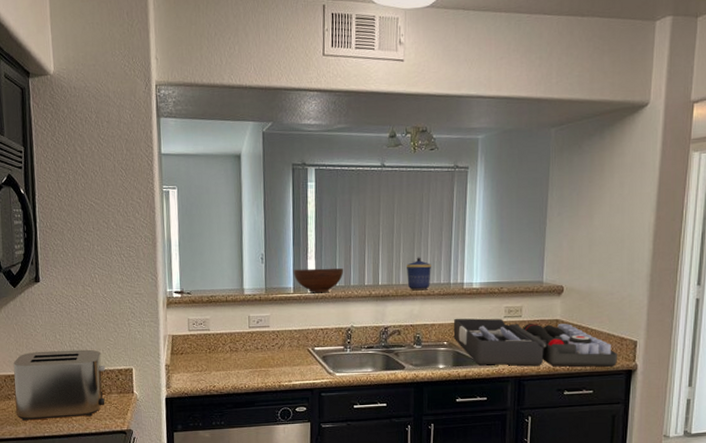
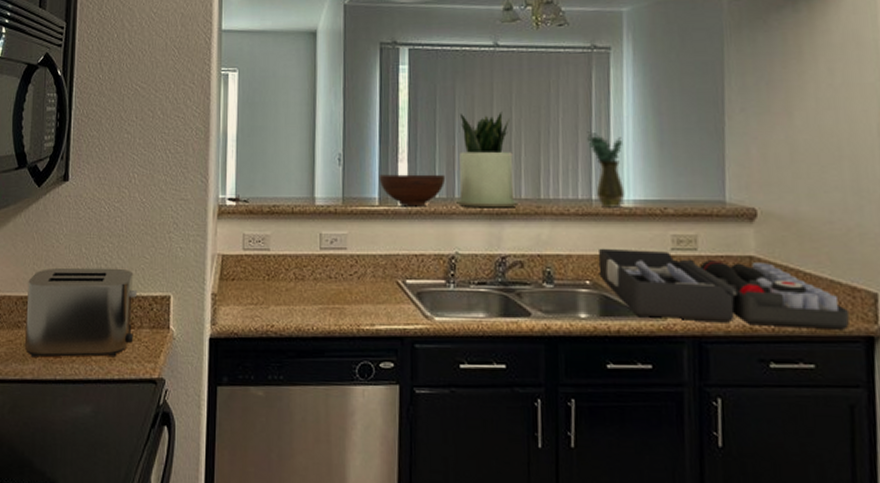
planter: none [351,218,399,293] -> present [455,111,520,208]
decorative jar: present [407,257,431,291] -> none [530,163,565,208]
vase: none [449,232,474,289] -> present [587,131,625,208]

